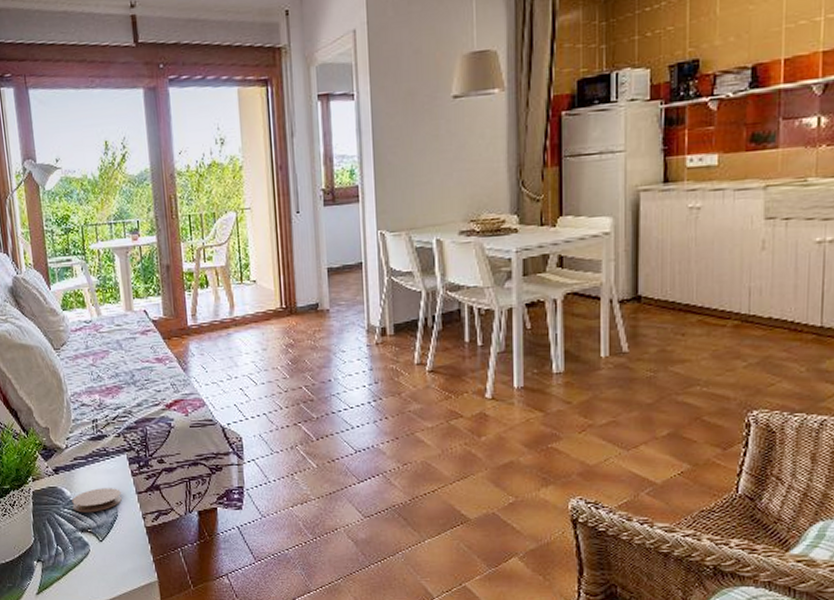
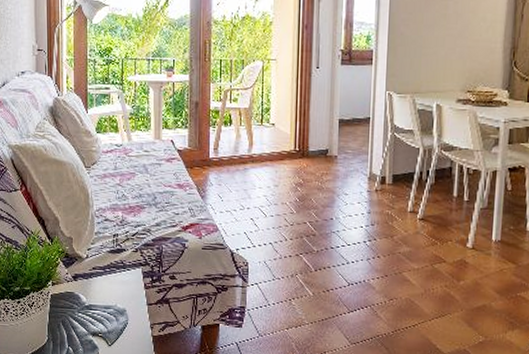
coaster: present [72,488,122,513] -> none [87,297,133,319]

